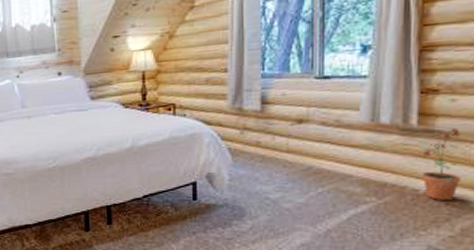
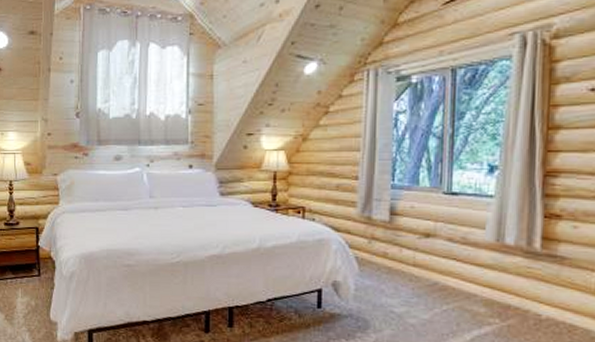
potted plant: present [421,127,462,201] -> none [544,254,583,329]

